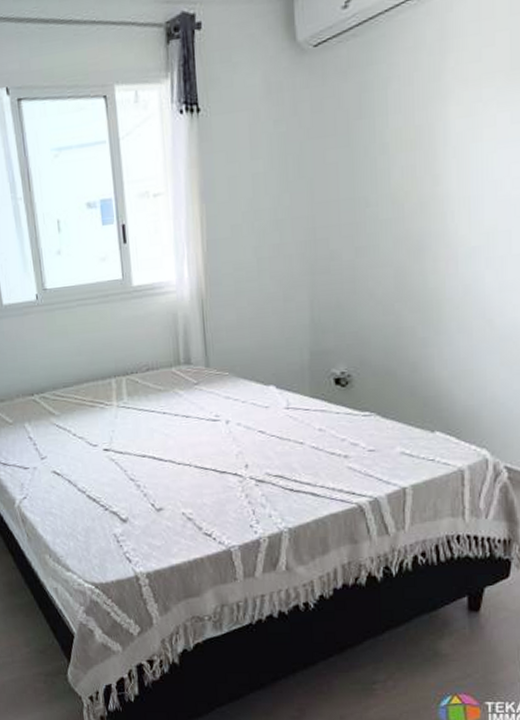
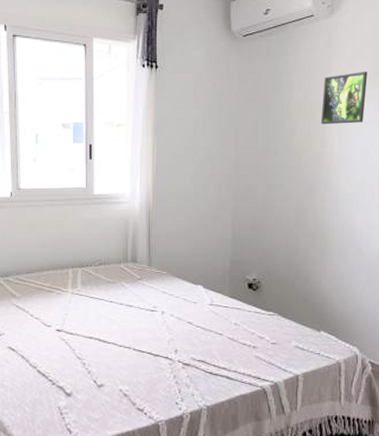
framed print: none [431,66,501,155] -> present [321,71,368,125]

